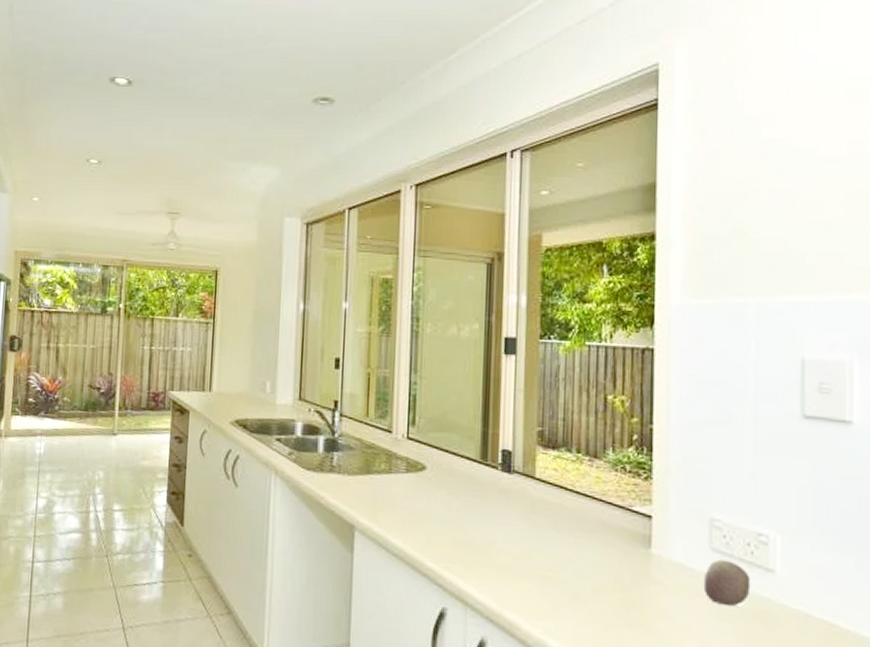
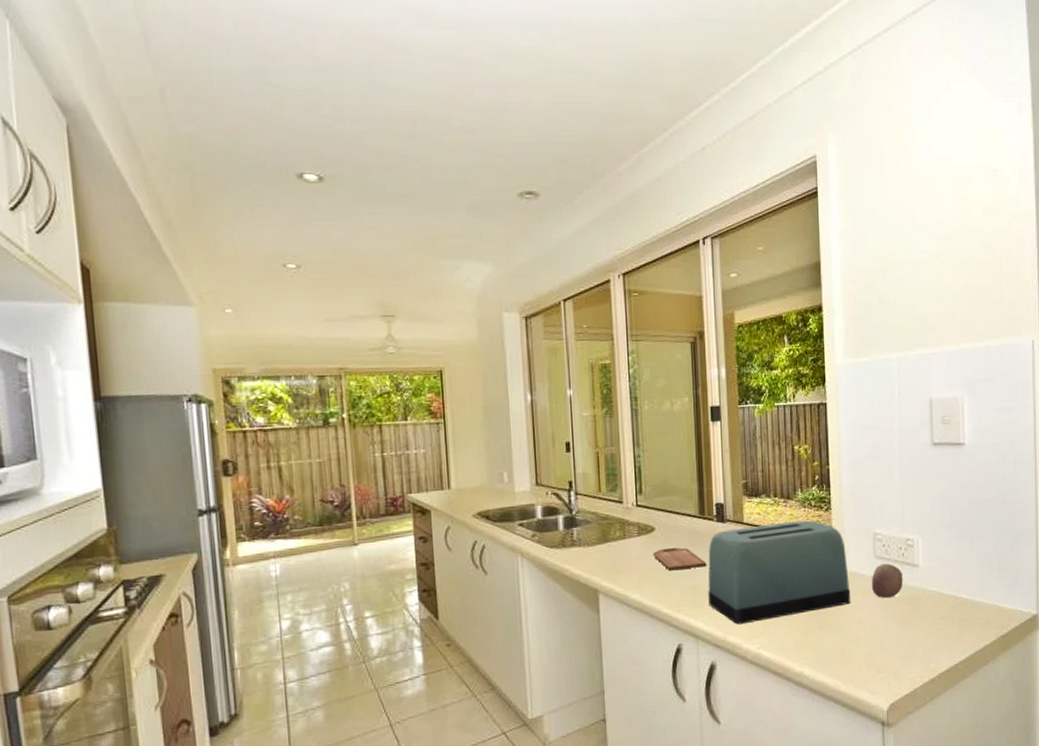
cutting board: none [421,491,485,522] -> present [653,547,707,571]
toaster: none [483,482,673,603] -> present [708,520,851,625]

